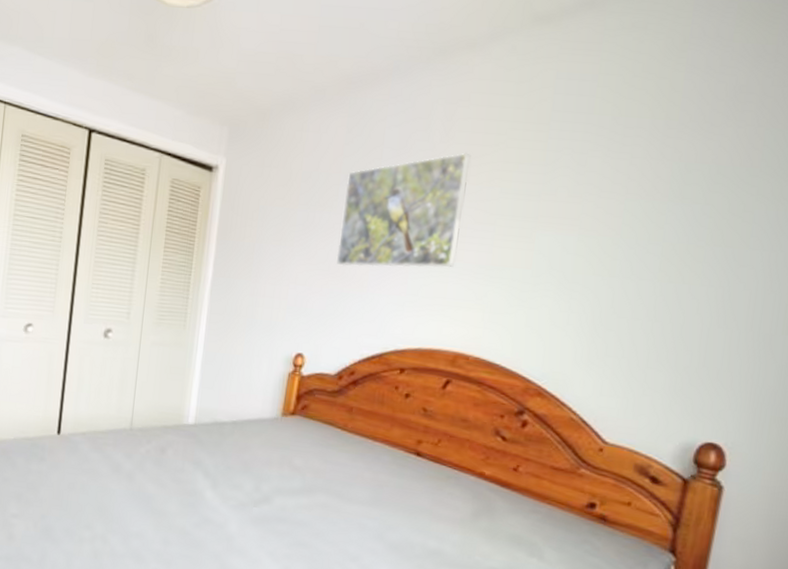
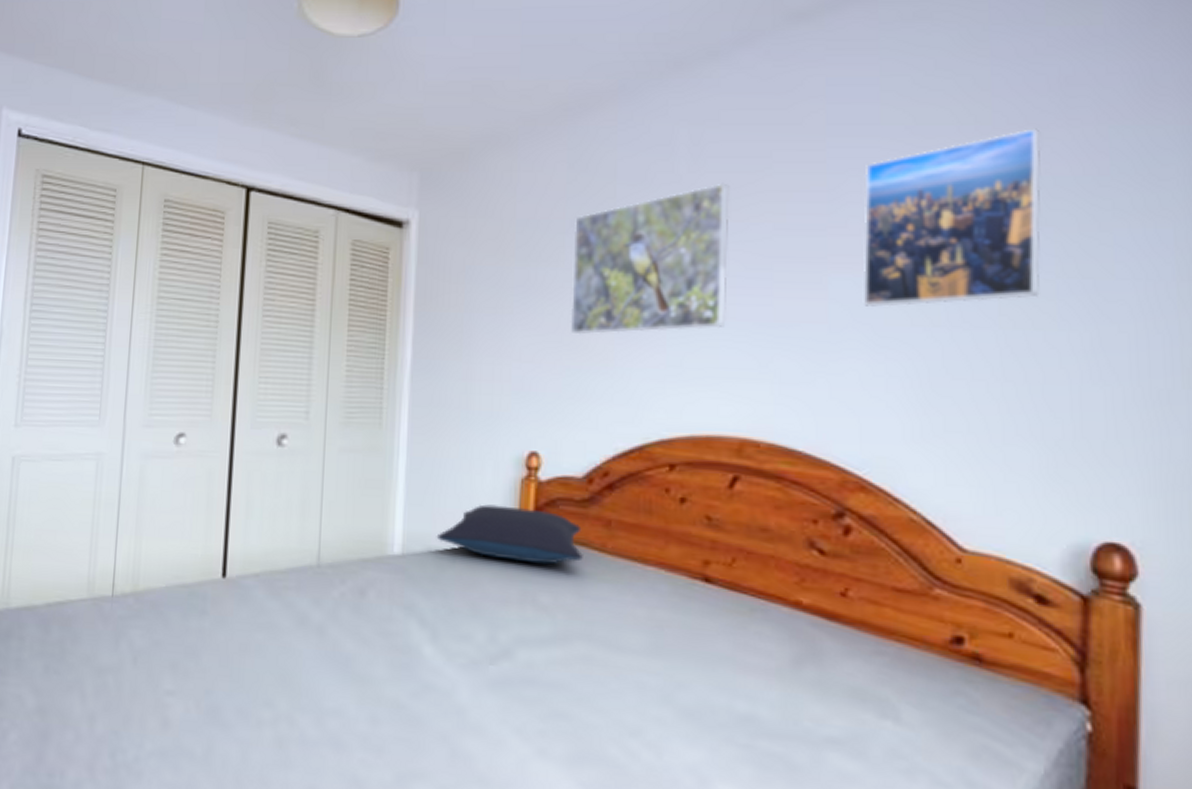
pillow: none [221,390,330,437] -> present [436,504,583,565]
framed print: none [559,126,713,260] -> present [862,128,1042,307]

